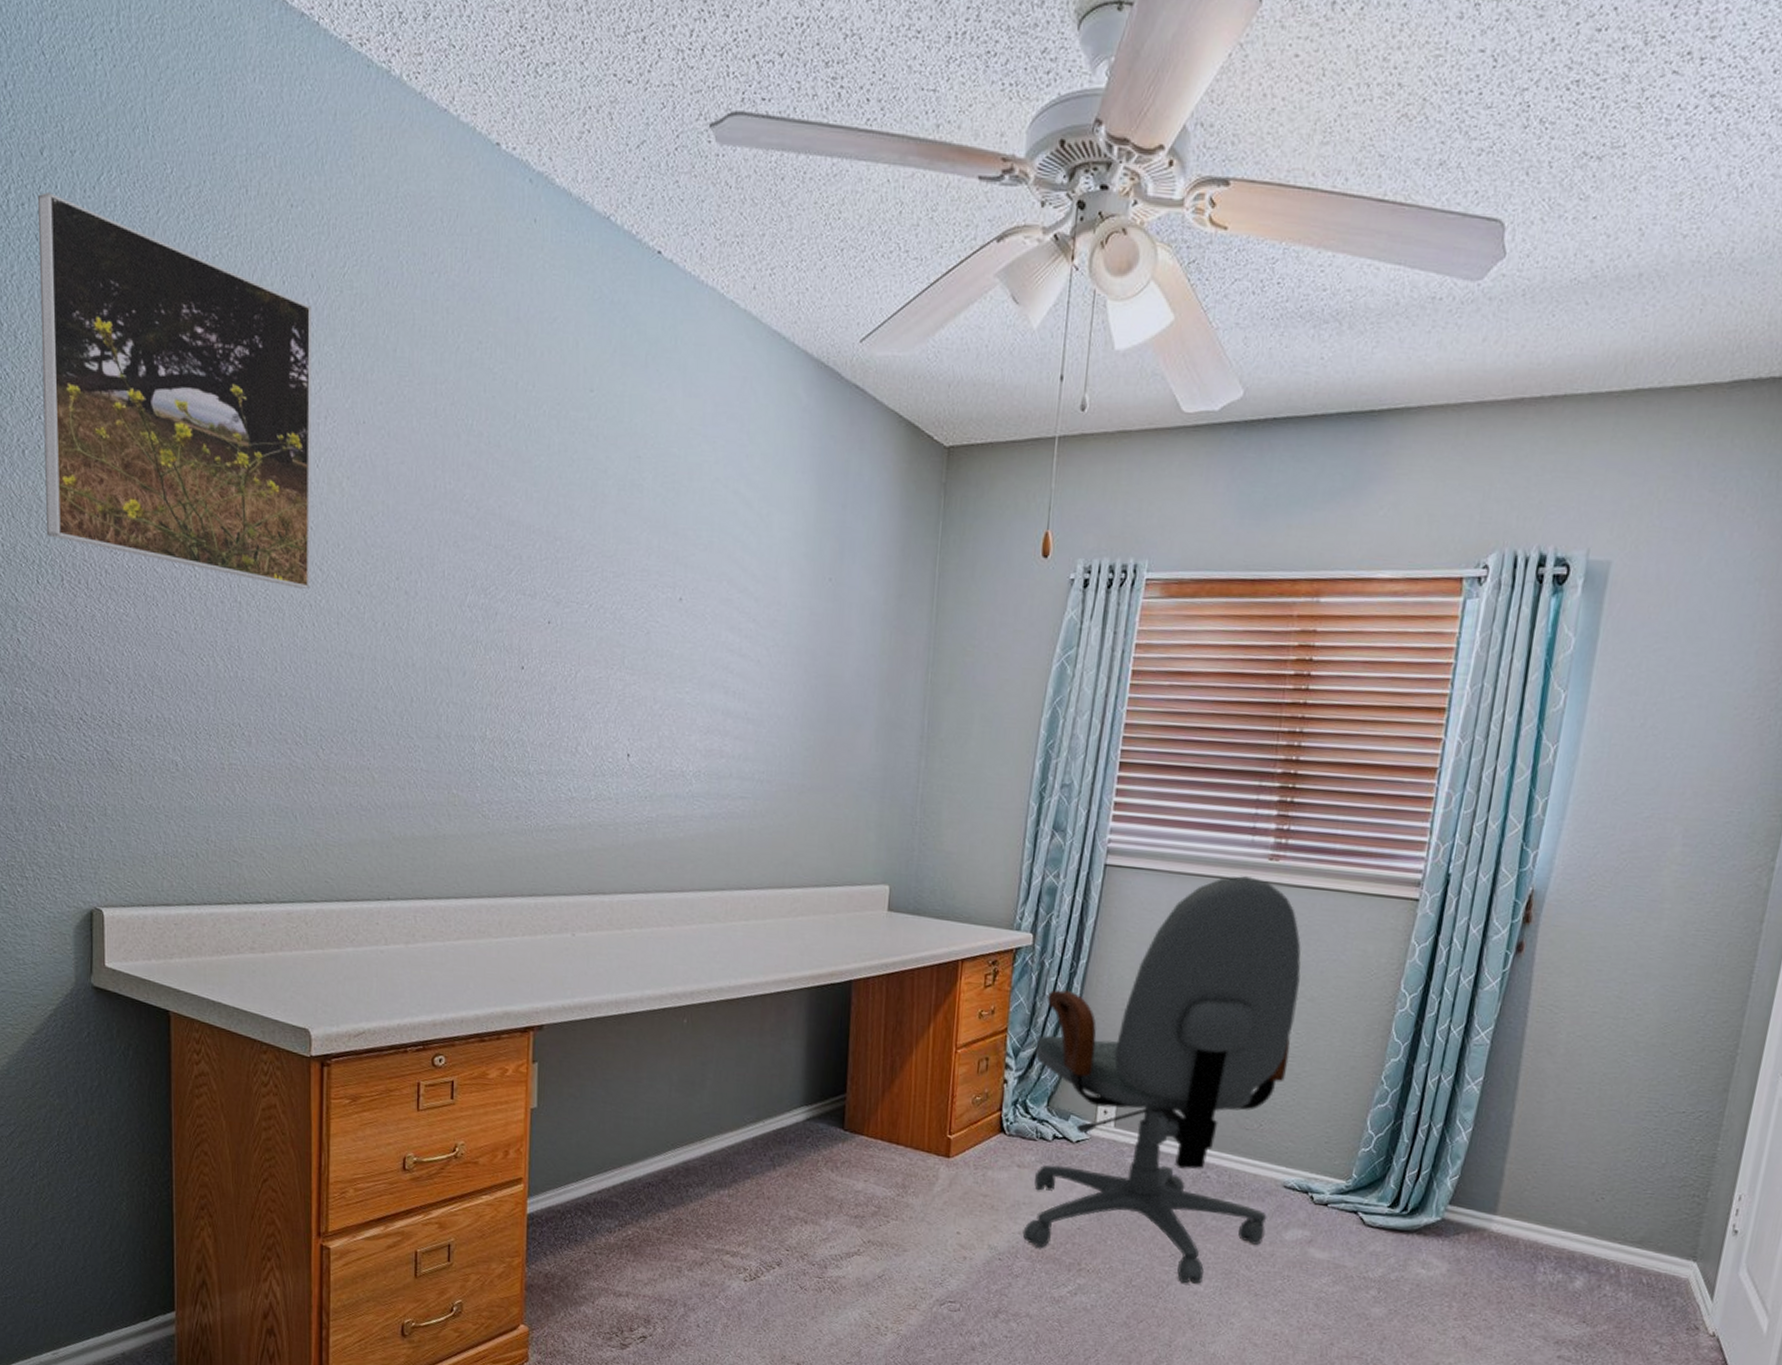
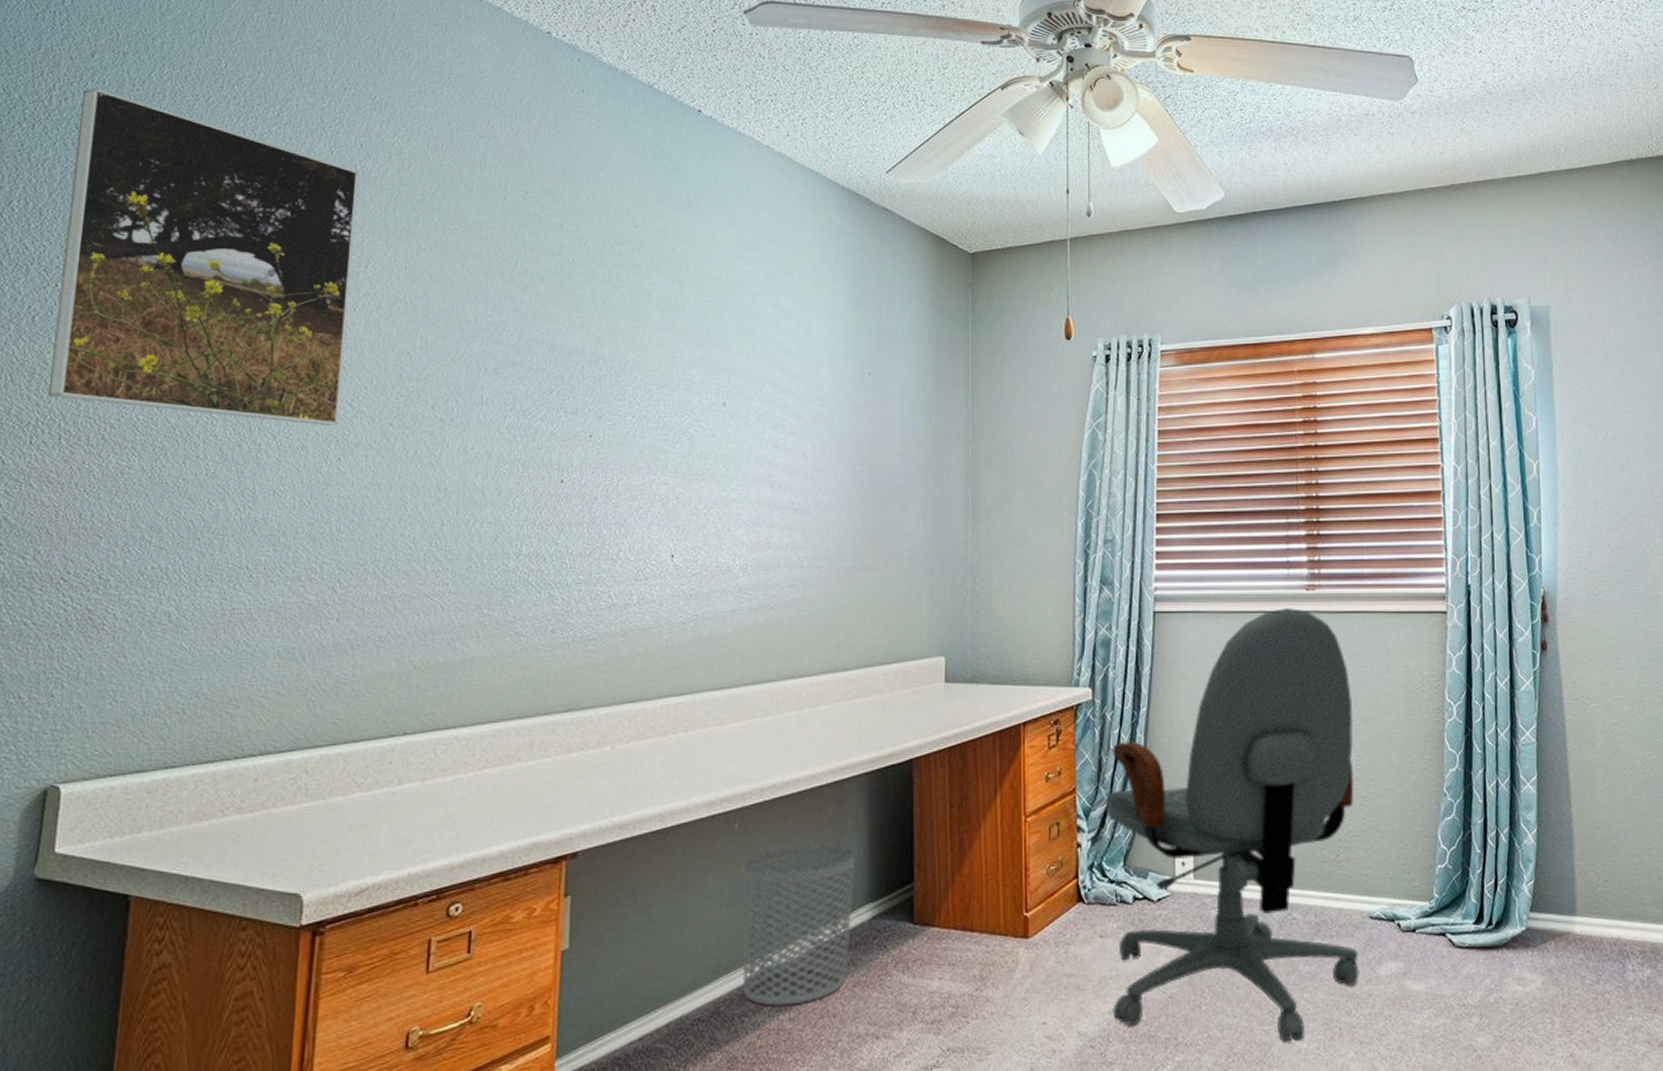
waste bin: none [688,1044,793,1184] -> present [741,842,854,1006]

